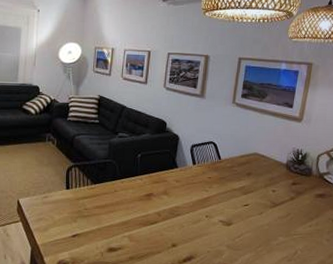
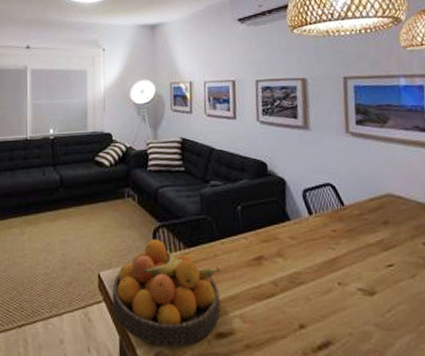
fruit bowl: none [28,176,118,257] -> present [112,239,221,348]

